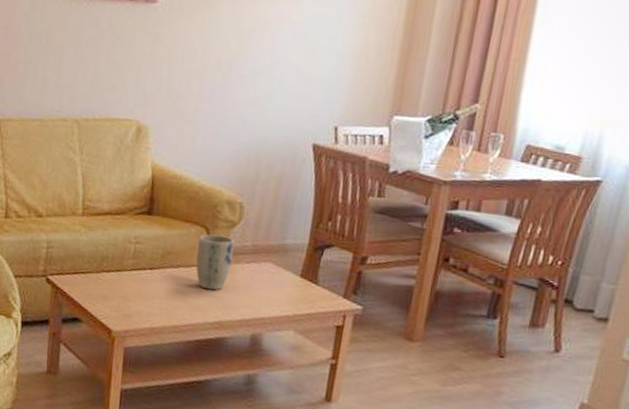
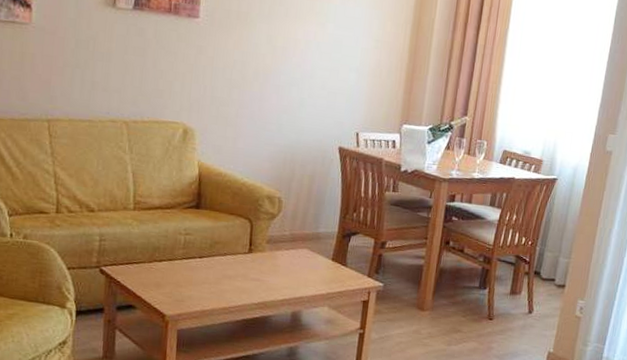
plant pot: present [196,234,234,291] -> none [241,225,275,275]

